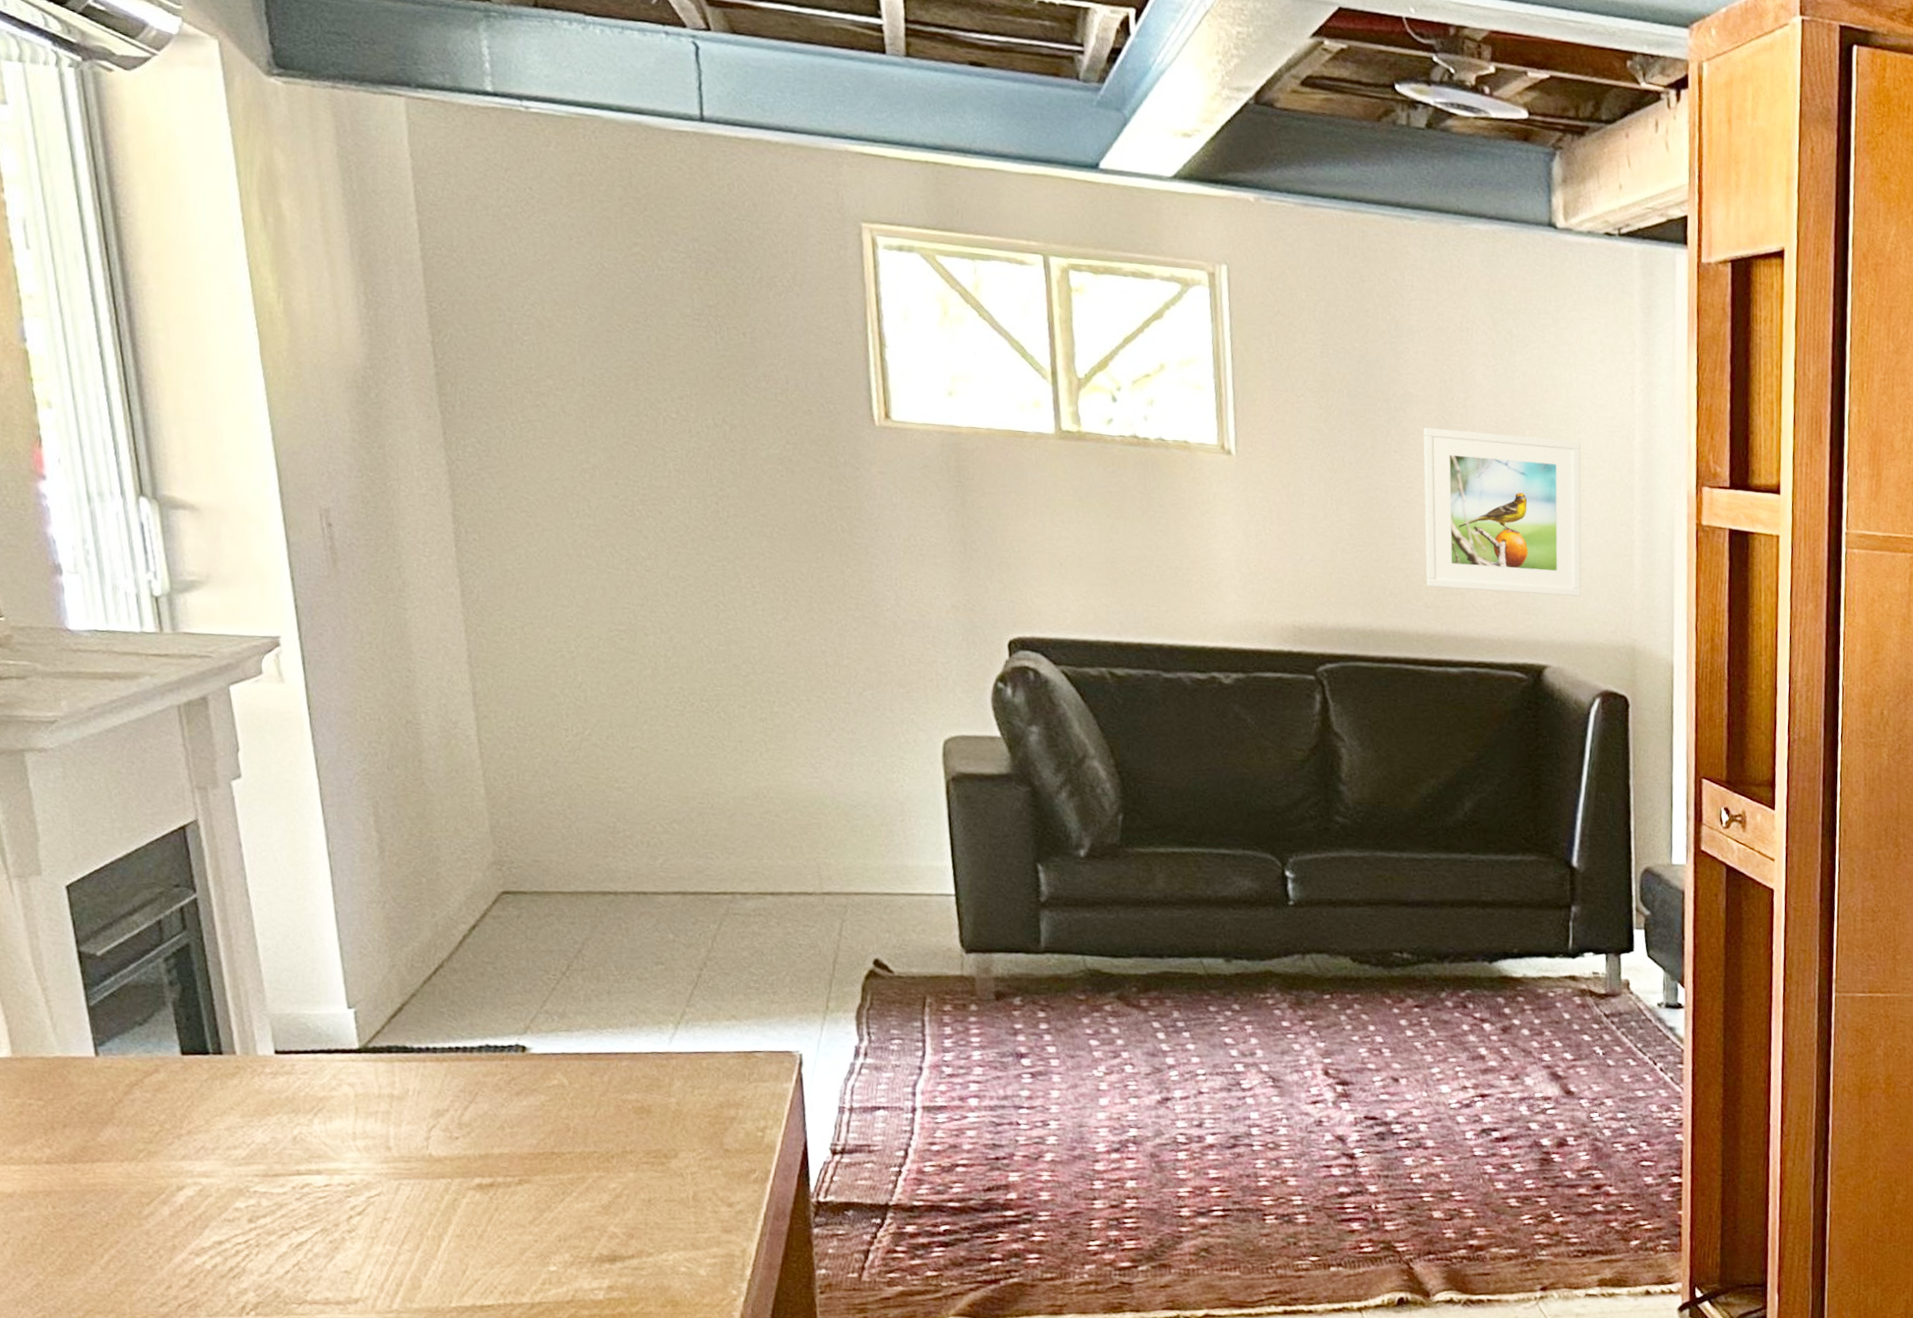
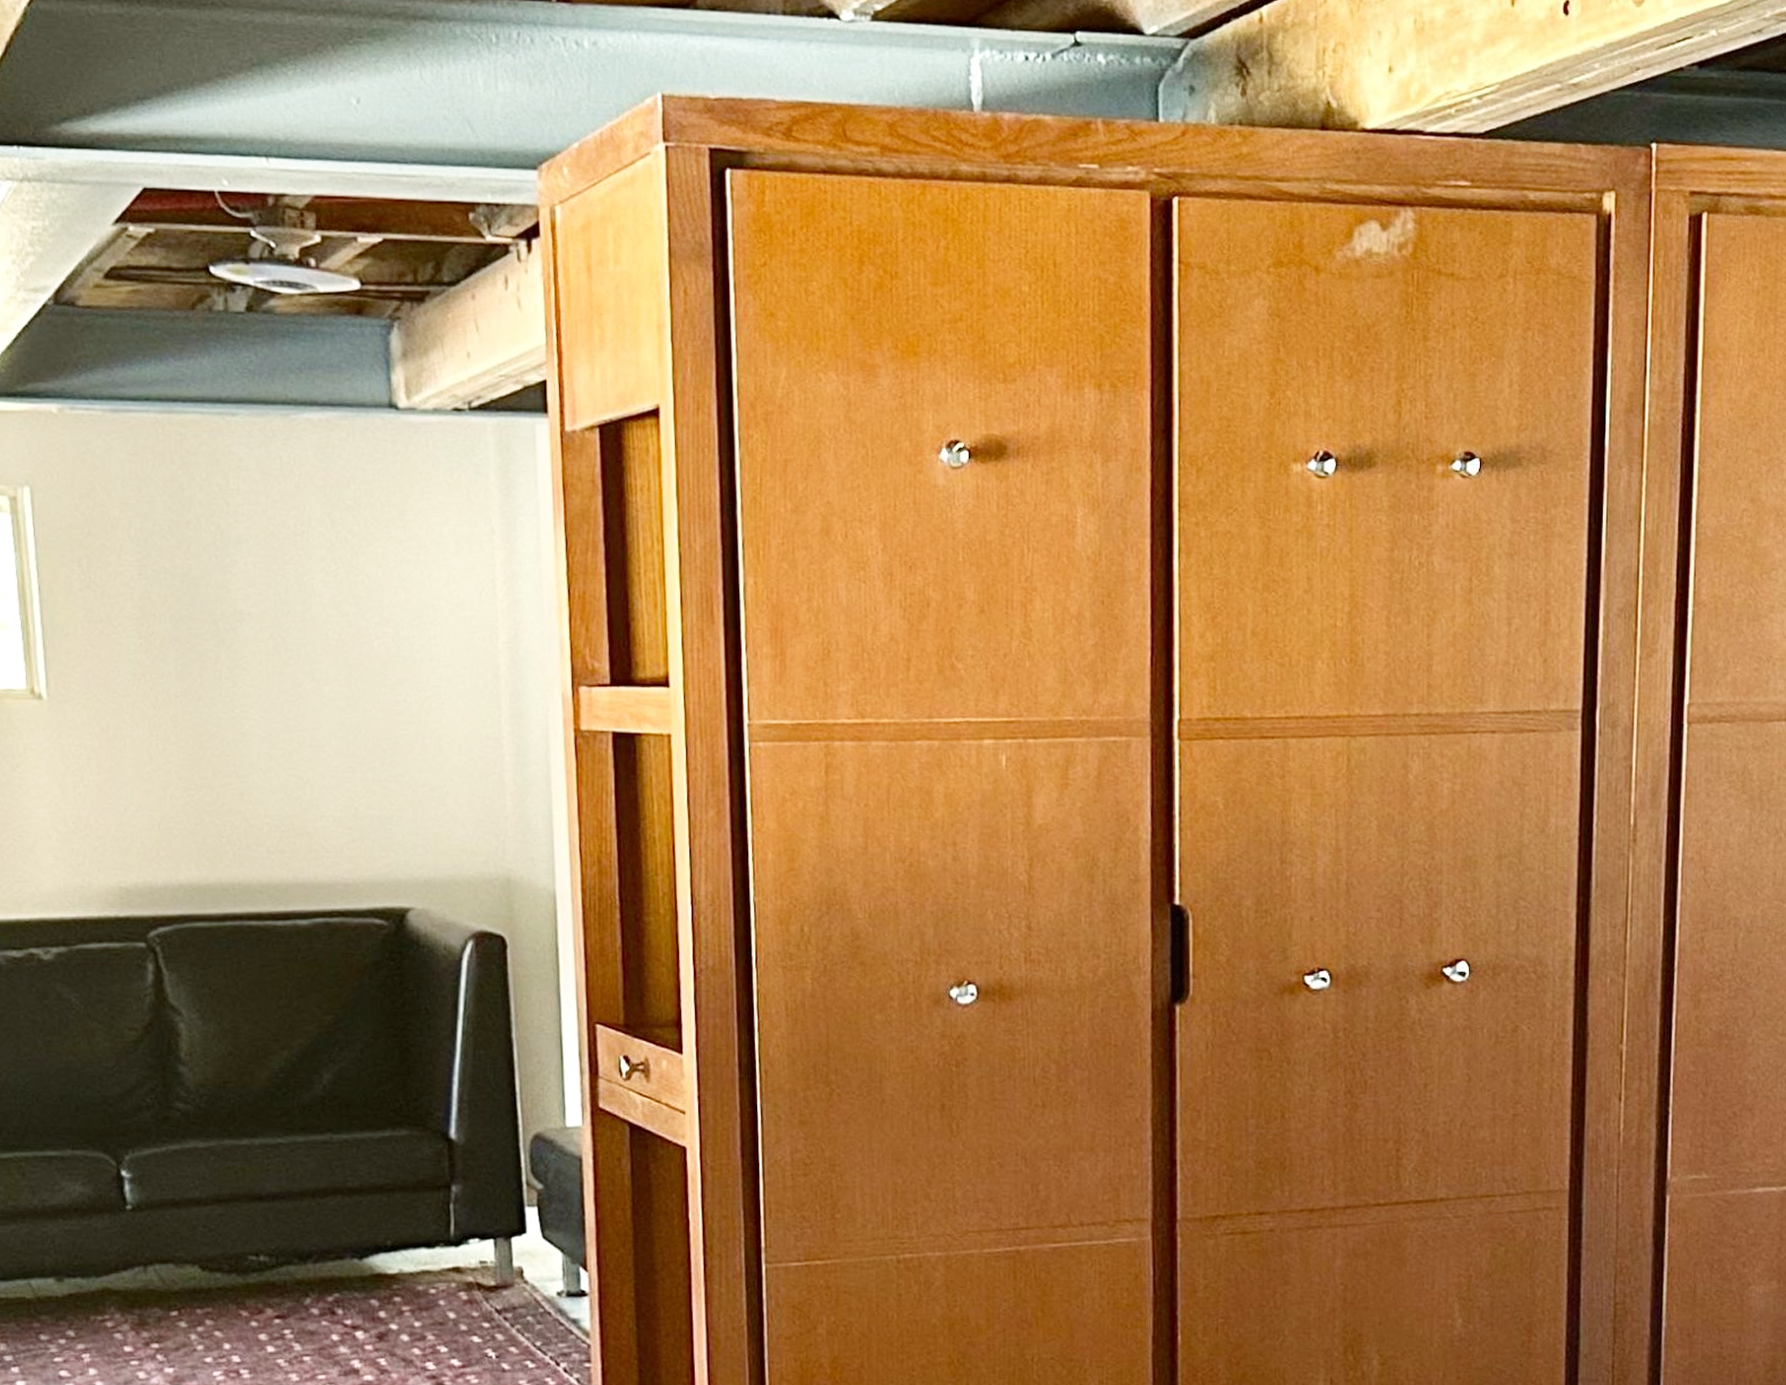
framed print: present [1423,427,1582,597] -> none [257,647,446,829]

